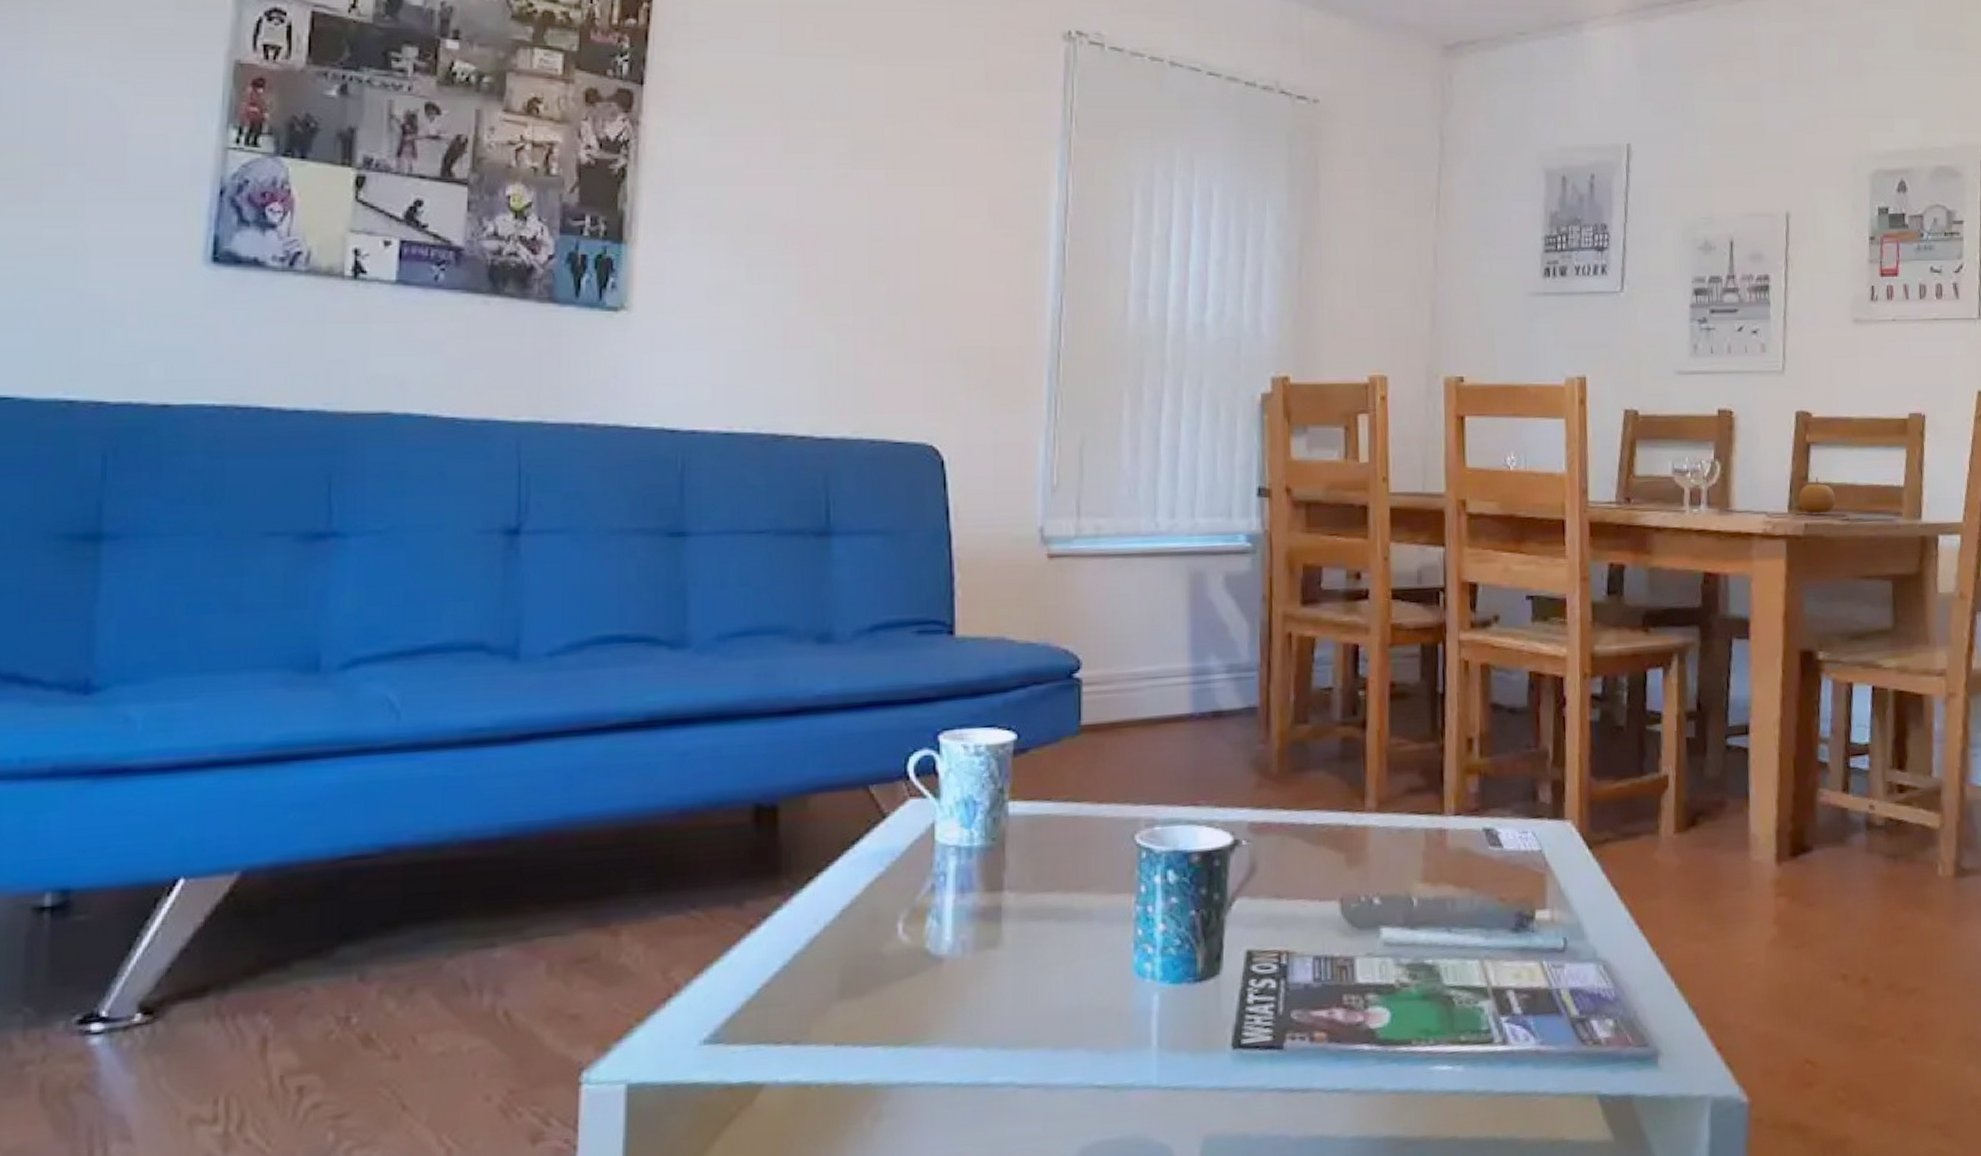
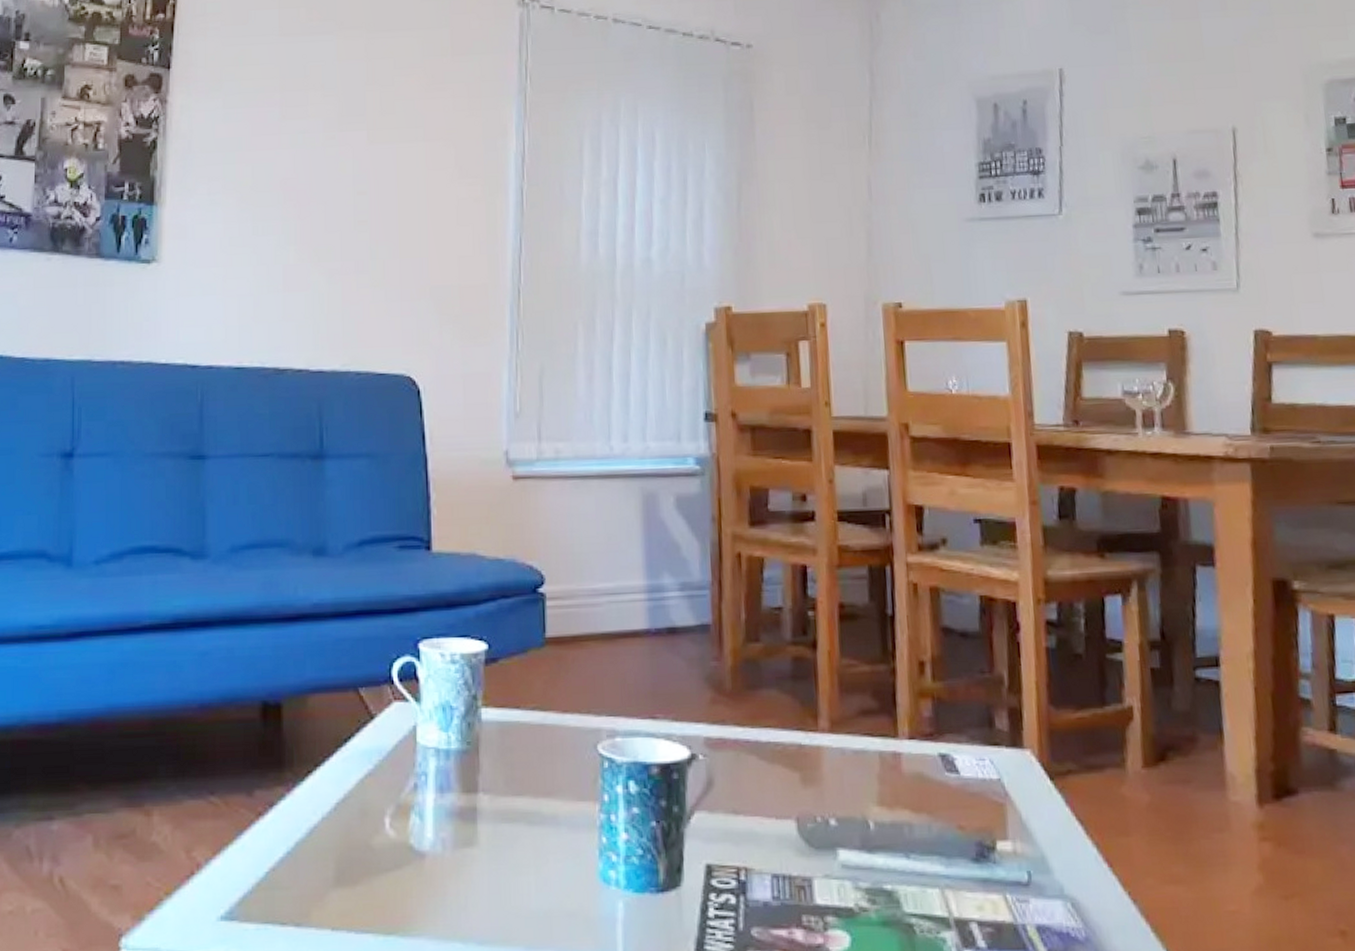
fruit: present [1799,477,1836,514] -> none [1262,398,1304,437]

